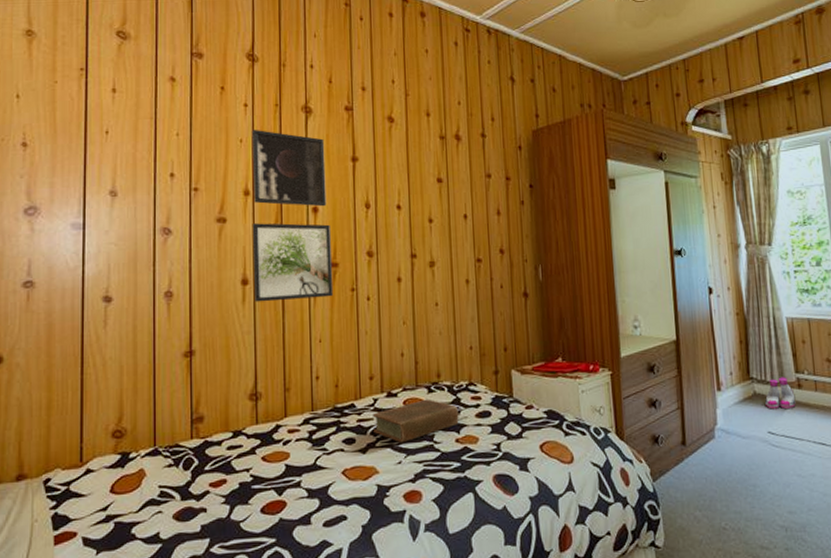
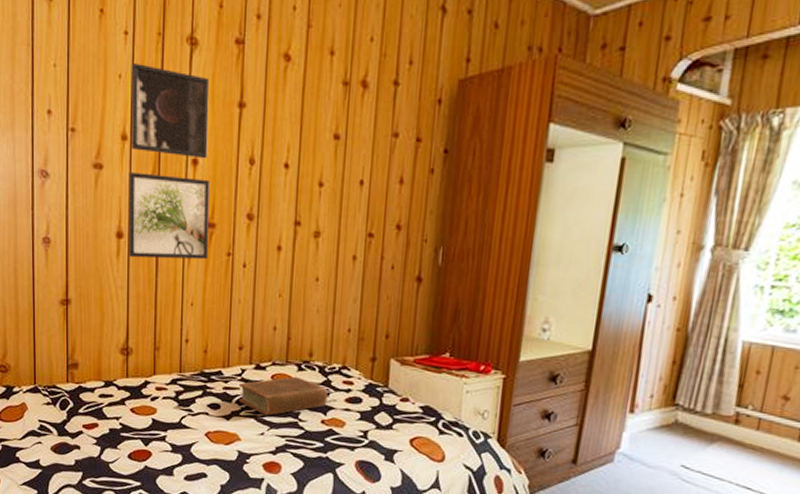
boots: present [765,377,796,409] -> none [686,408,728,444]

